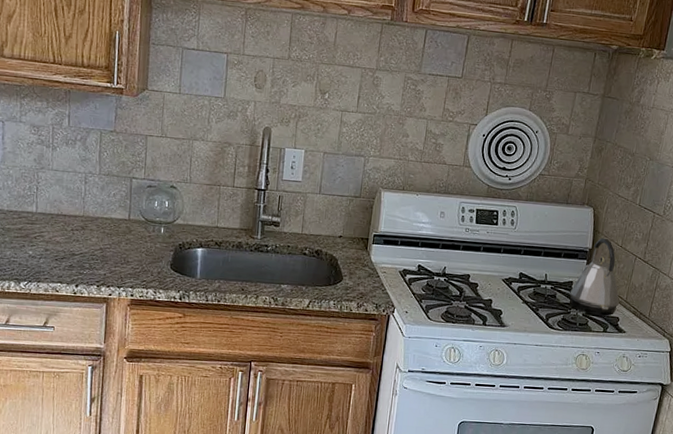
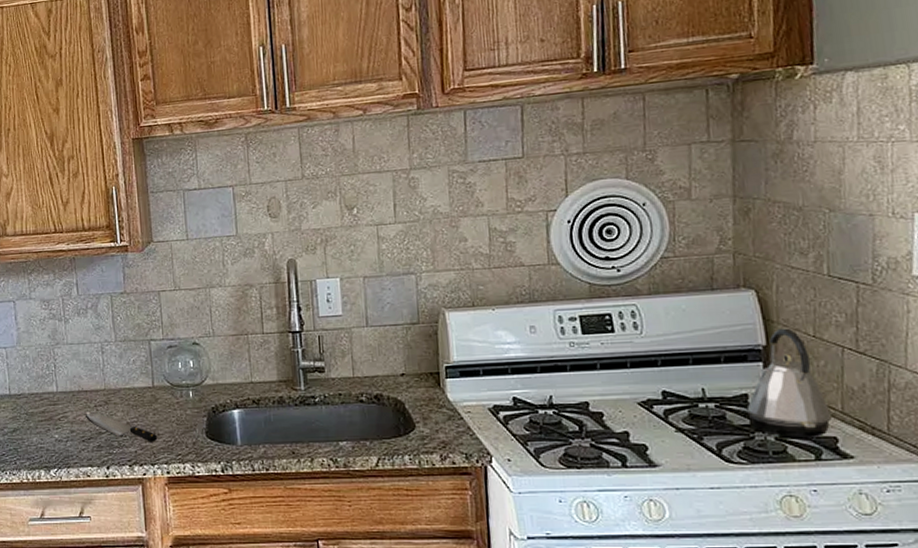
knife: none [60,235,127,268] -> present [85,412,158,442]

